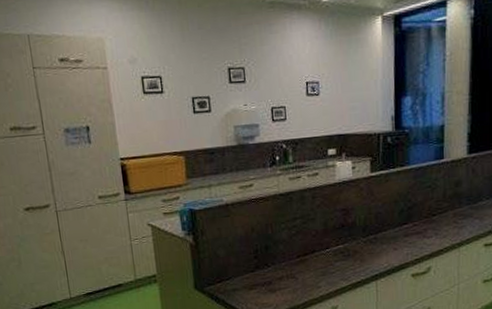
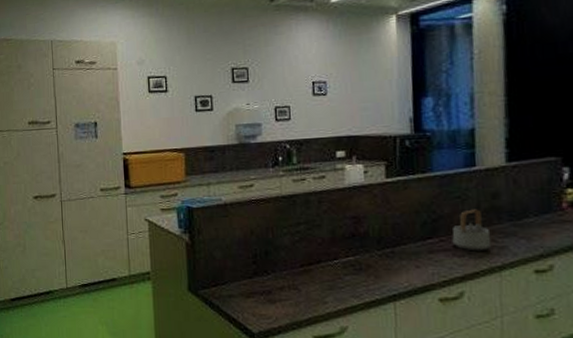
teapot: none [423,196,452,233] -> present [452,209,490,251]

